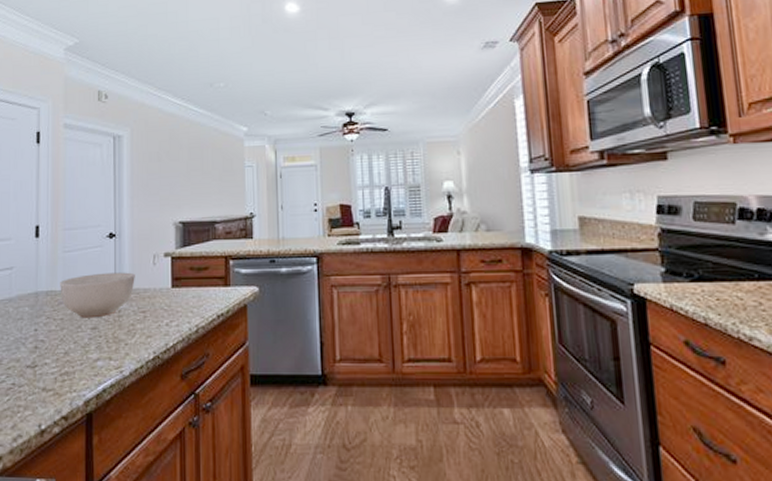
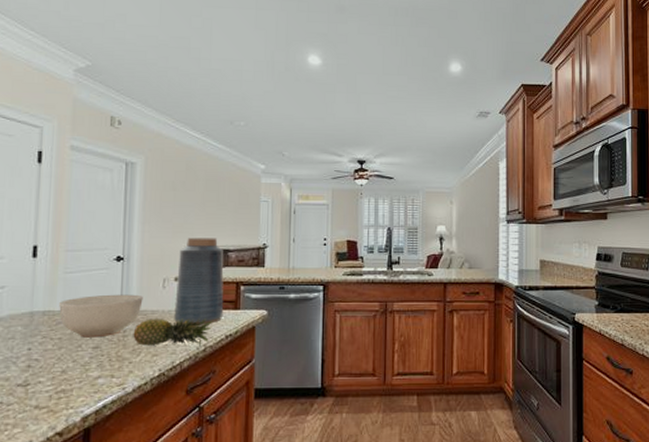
fruit: none [127,297,203,327] -> present [133,319,212,347]
vase: none [165,209,214,303] -> present [174,237,224,324]

